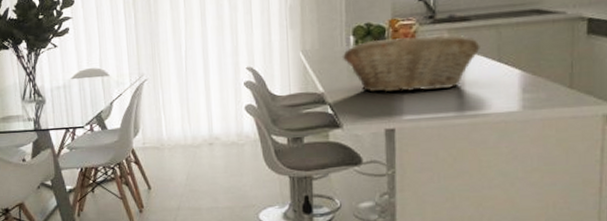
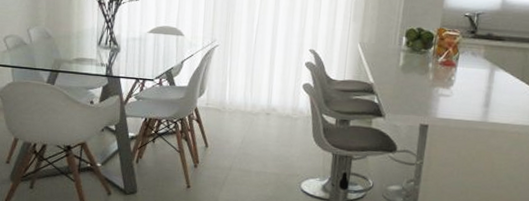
fruit basket: present [342,34,480,93] -> none [393,43,509,97]

